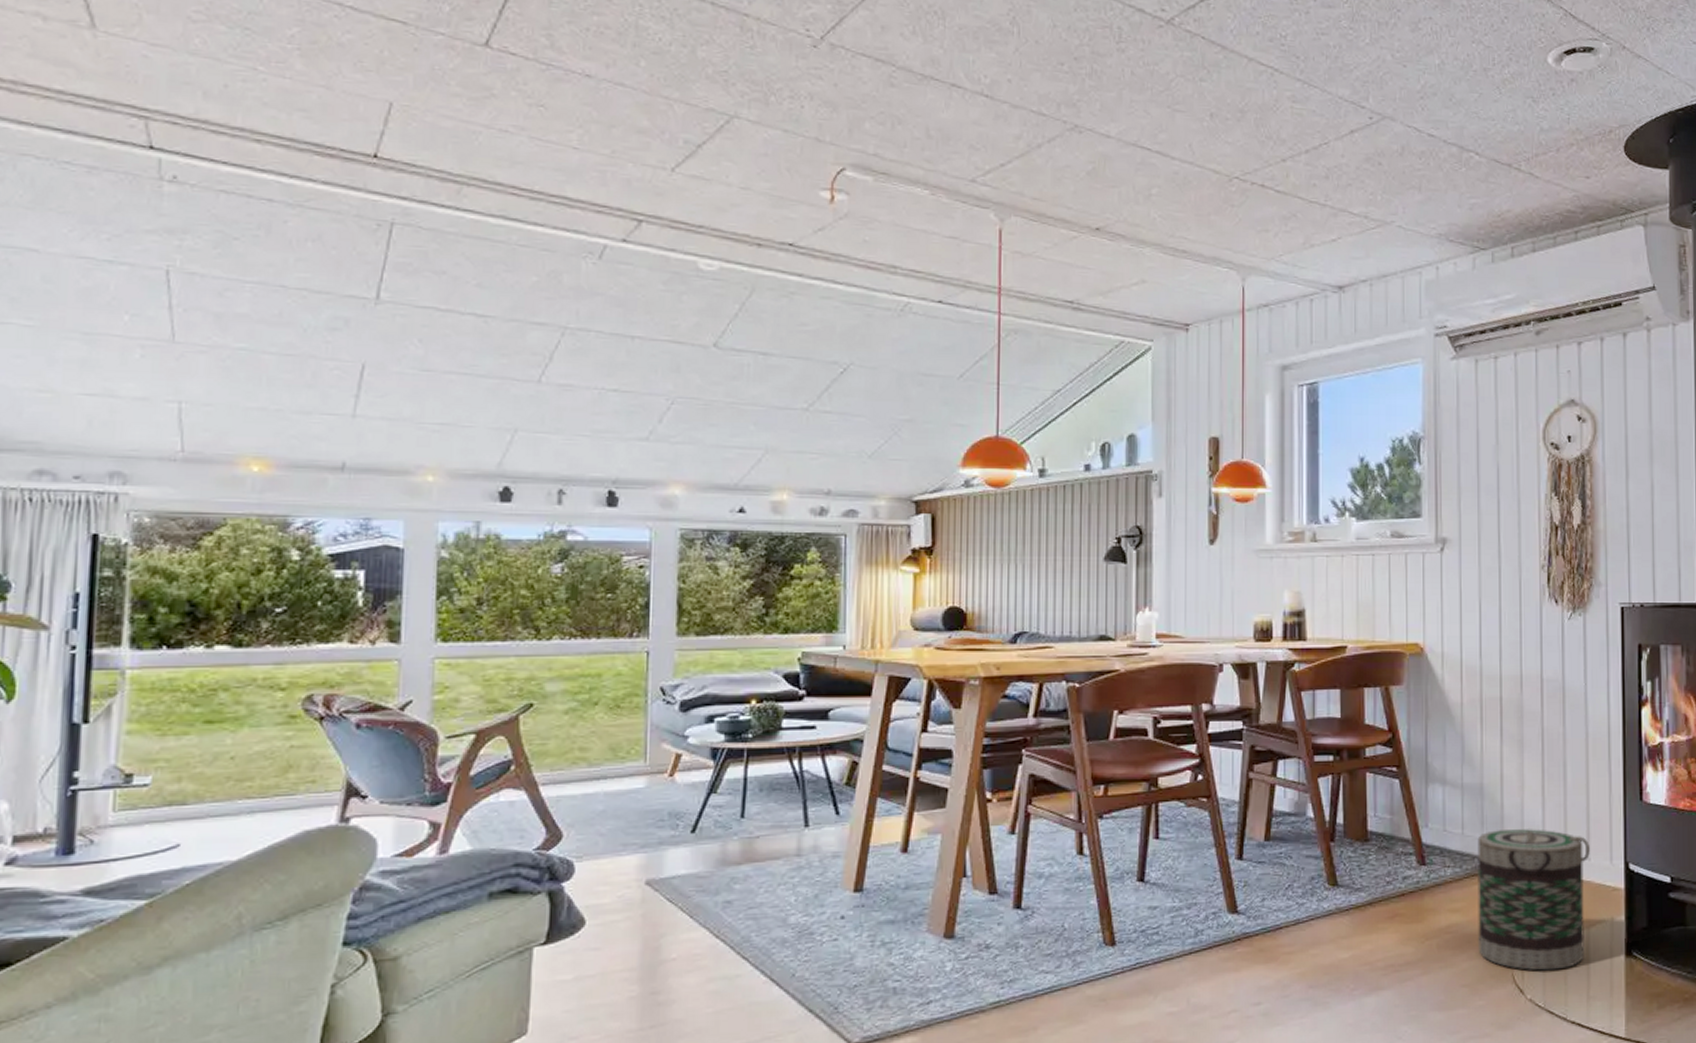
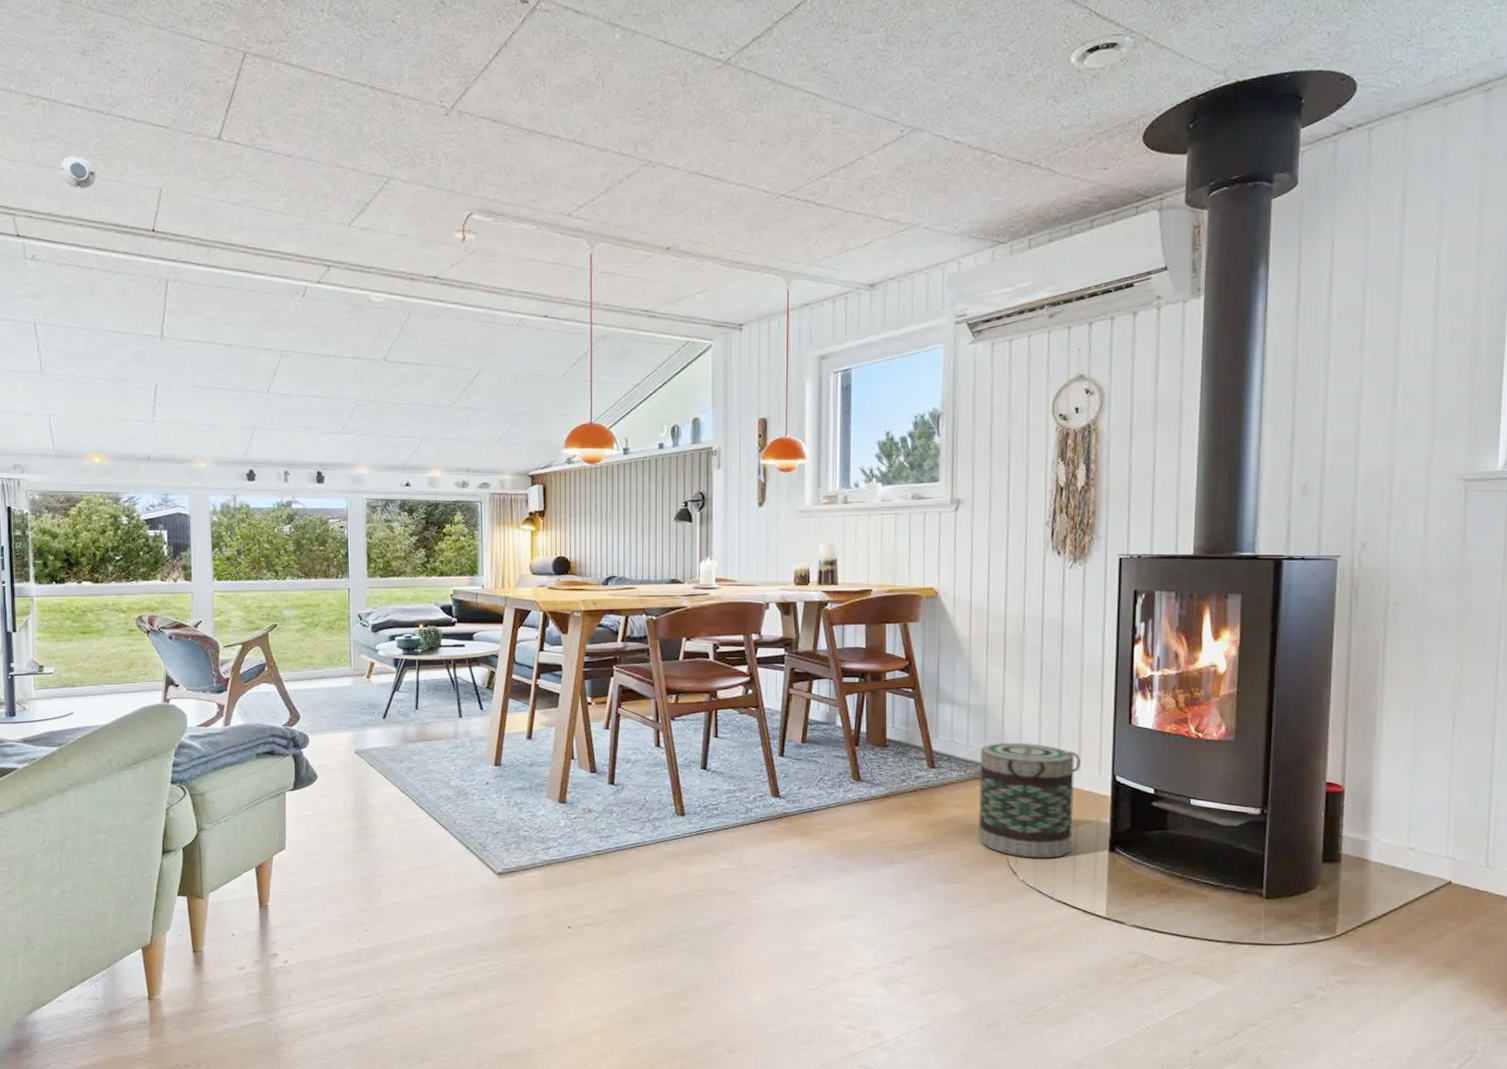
smoke detector: none [231,47,290,93] -> present [60,156,96,189]

